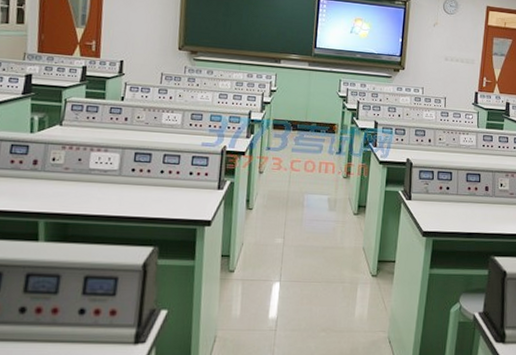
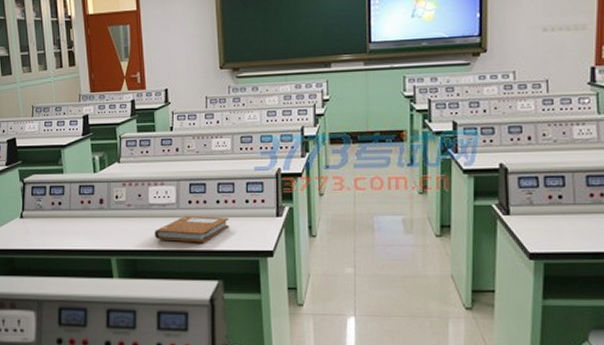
notebook: none [91,182,172,210] -> present [155,215,230,243]

